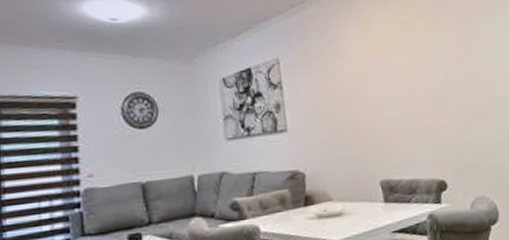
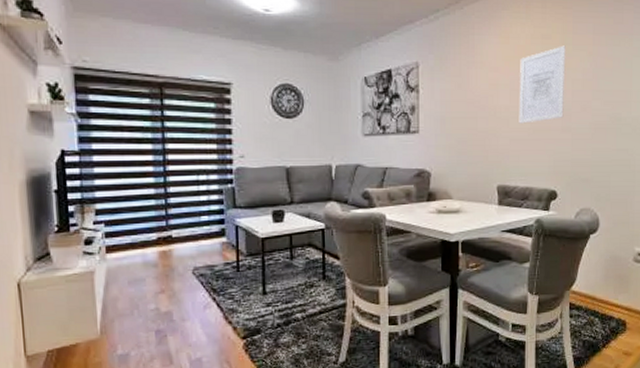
wall art: none [384,29,439,112] -> present [519,45,566,124]

